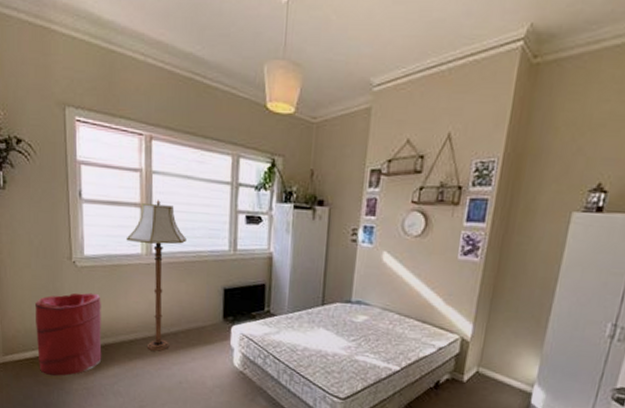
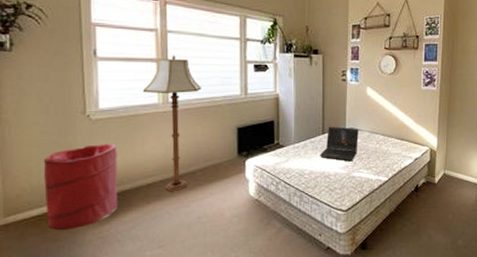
laptop computer: none [317,296,368,342] -> present [320,126,359,162]

